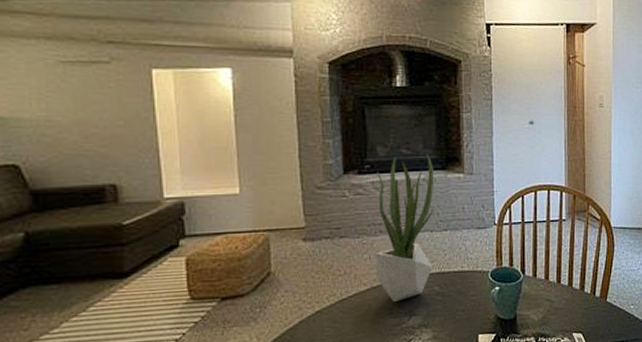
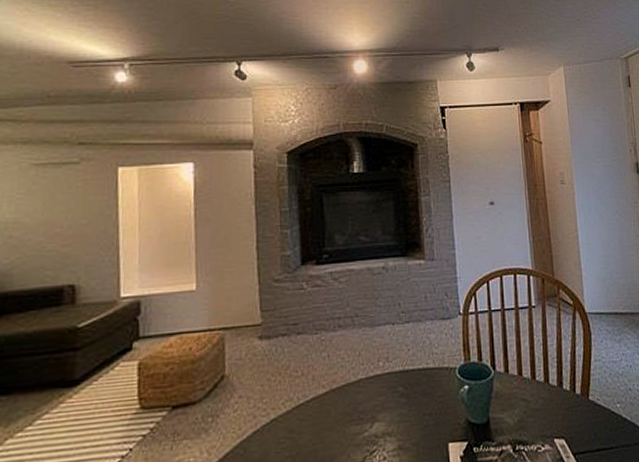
potted plant: present [375,153,434,302] -> none [334,240,395,406]

